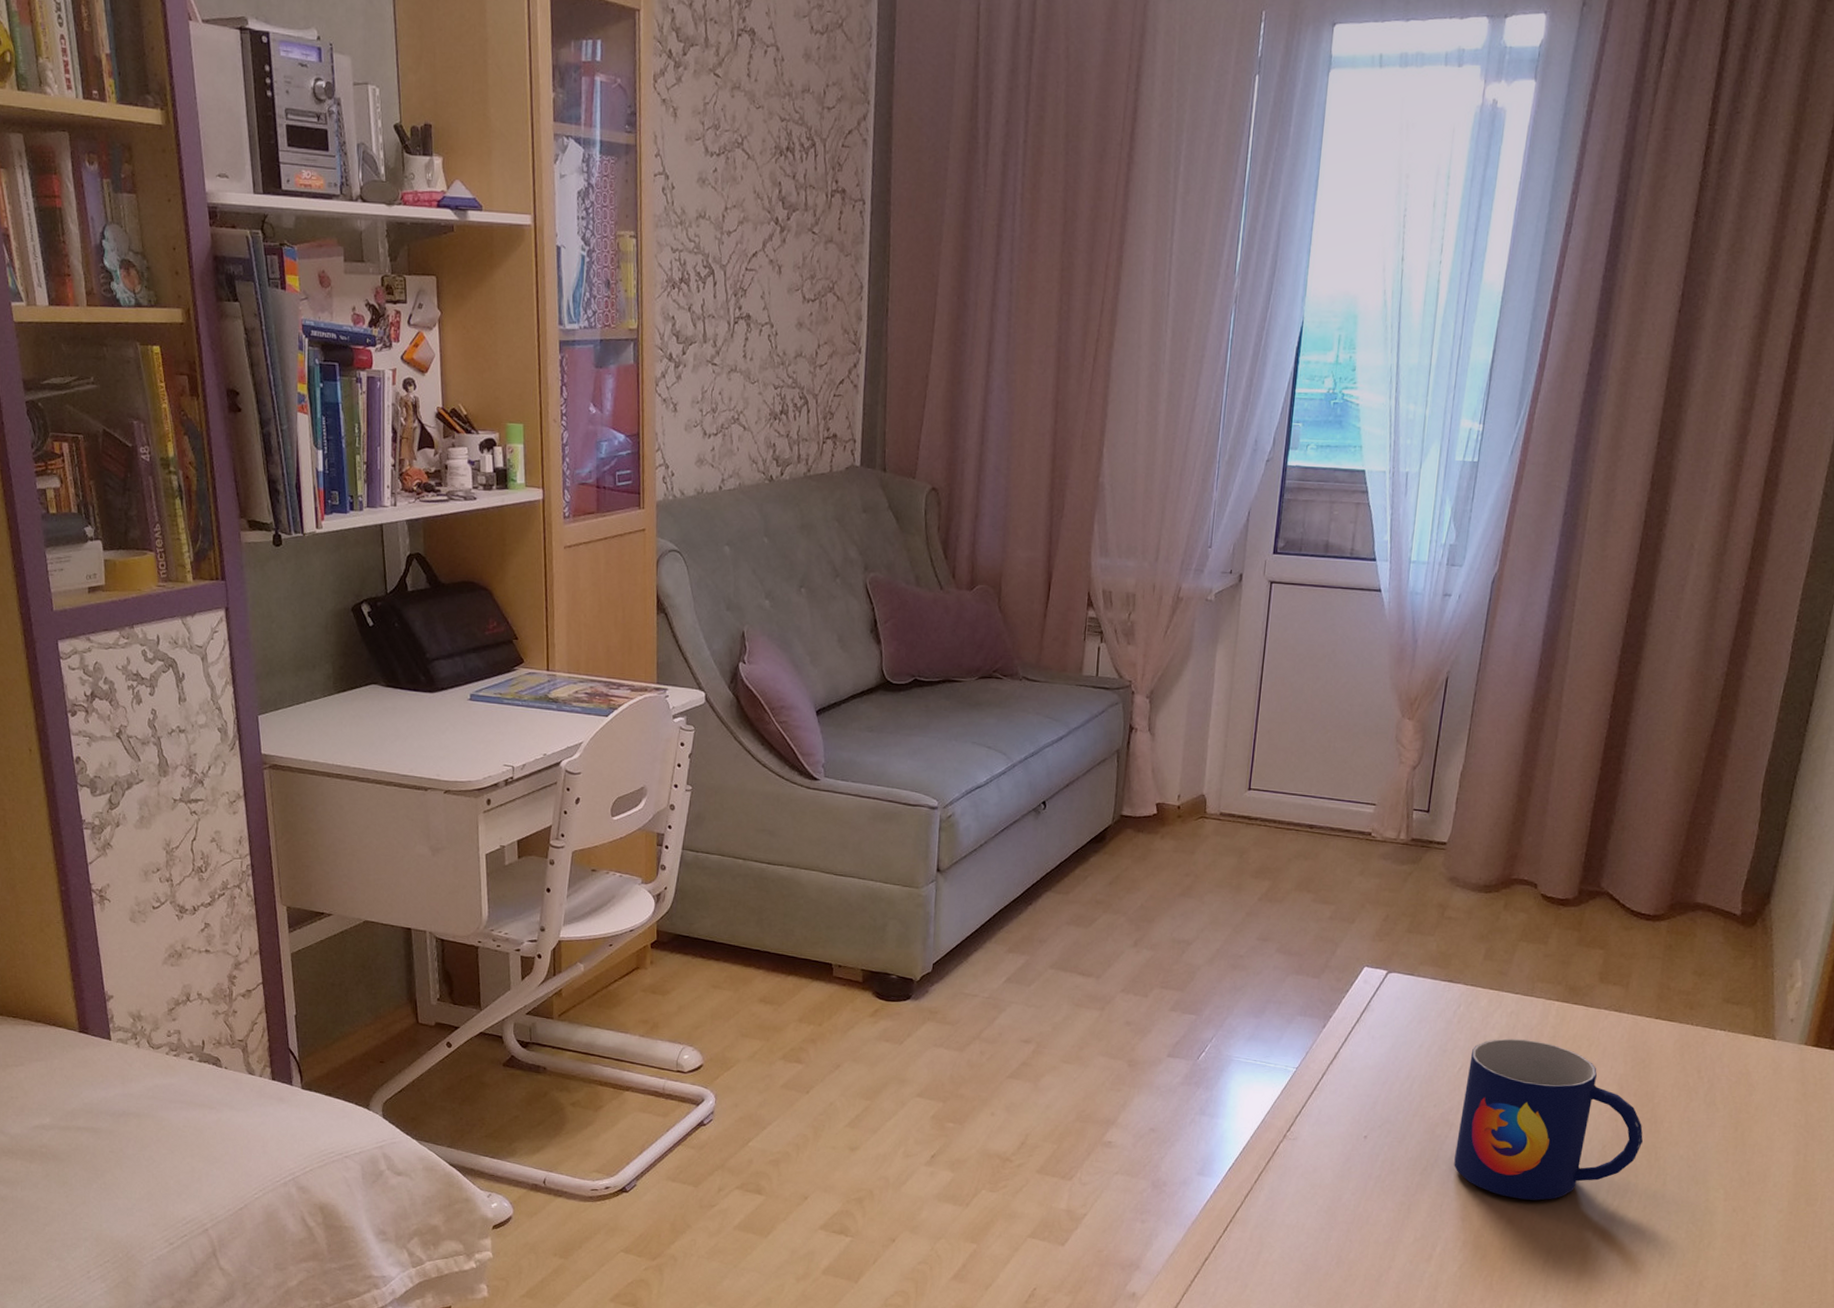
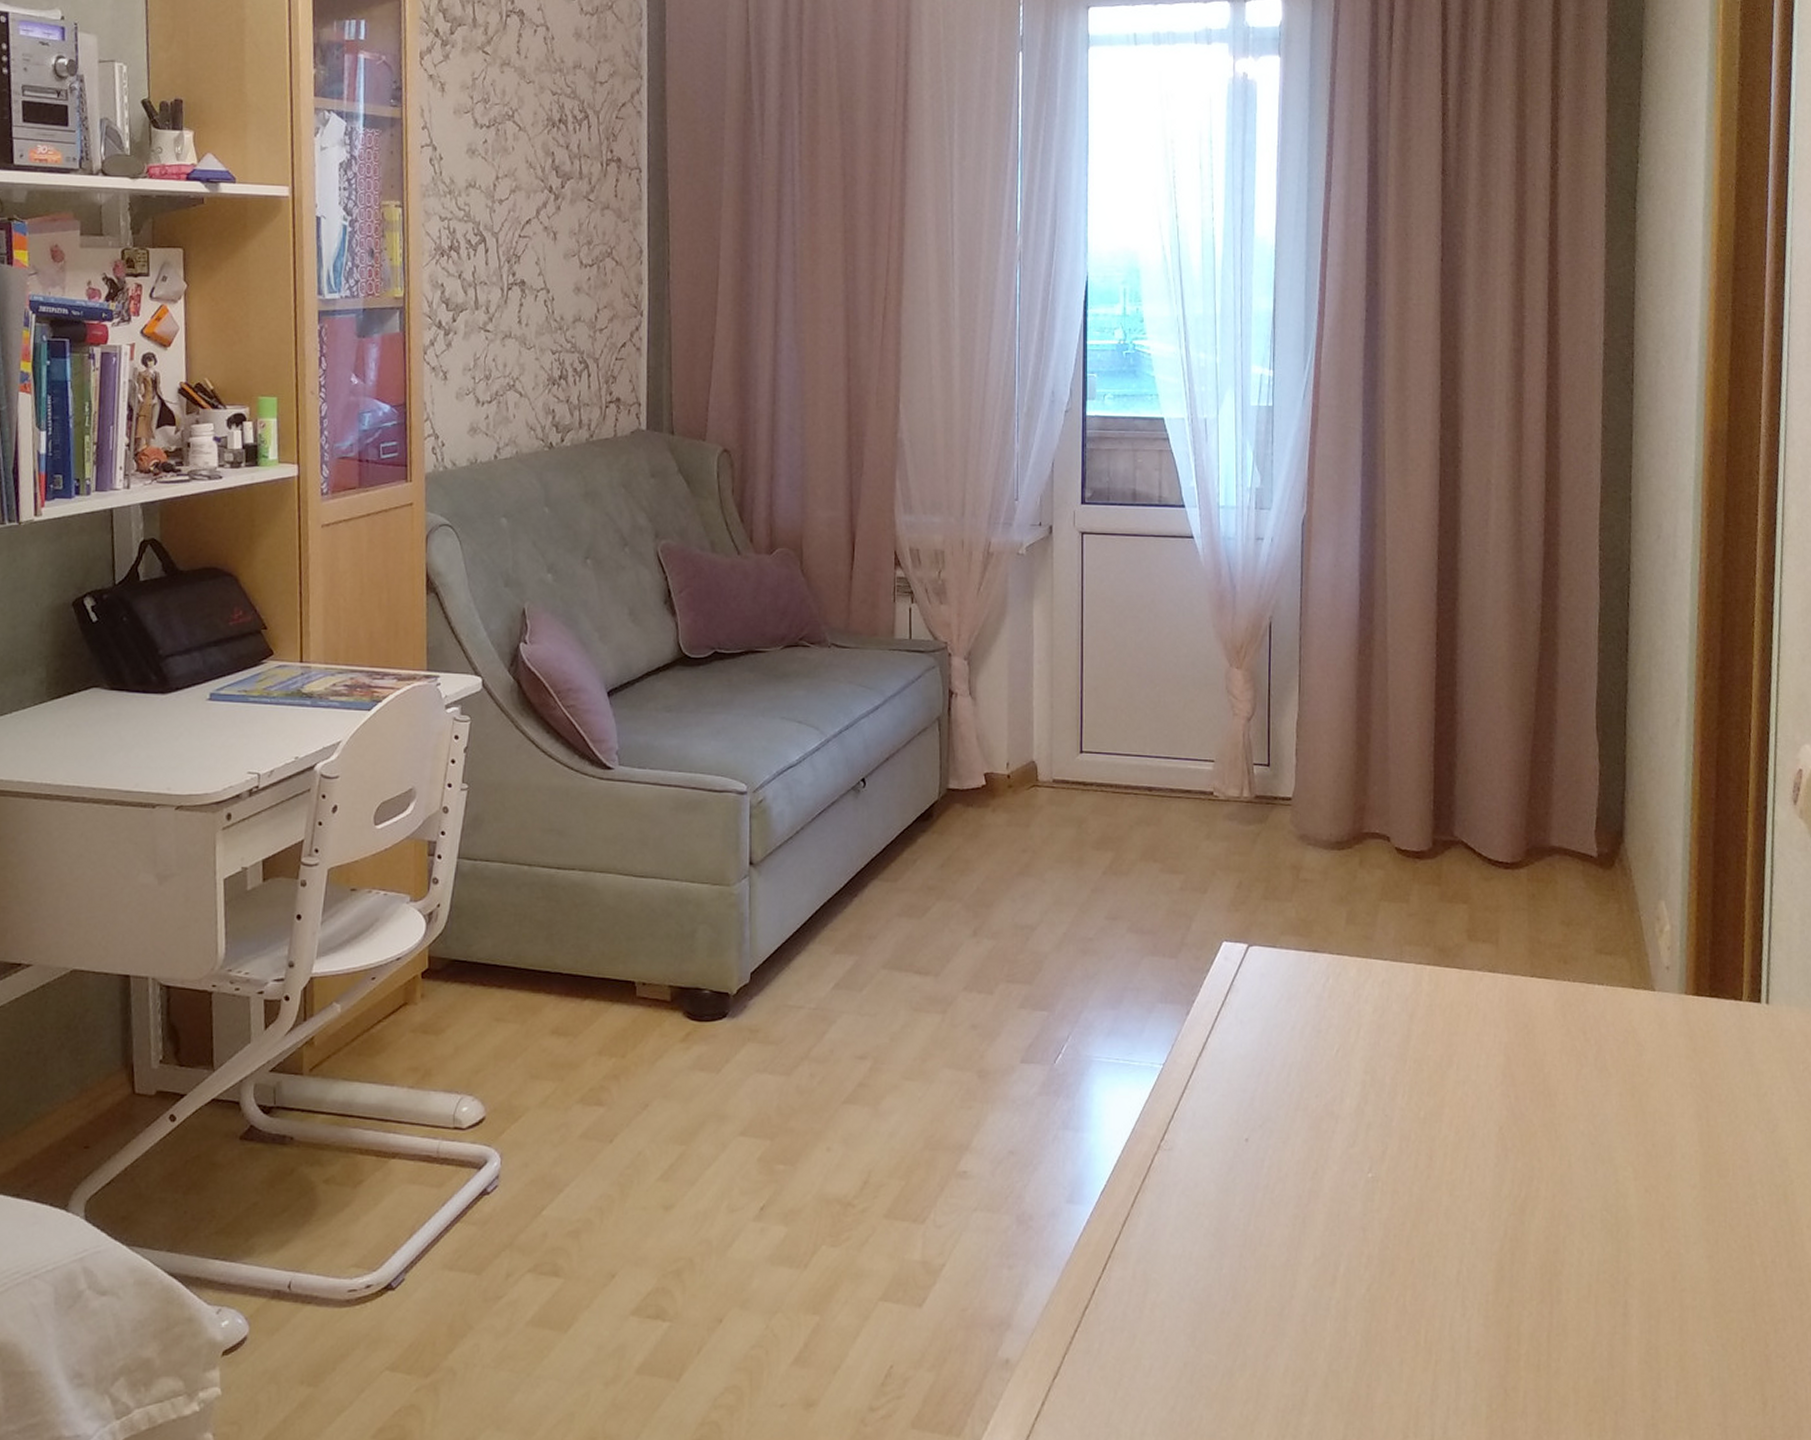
mug: present [1454,1038,1644,1201] -> none [1345,1012,1541,1199]

